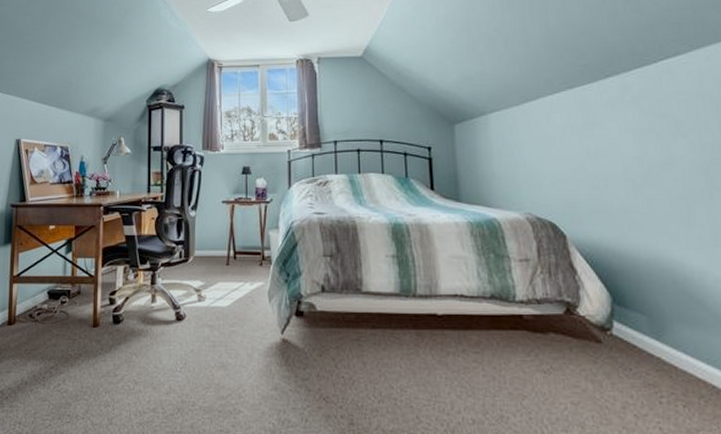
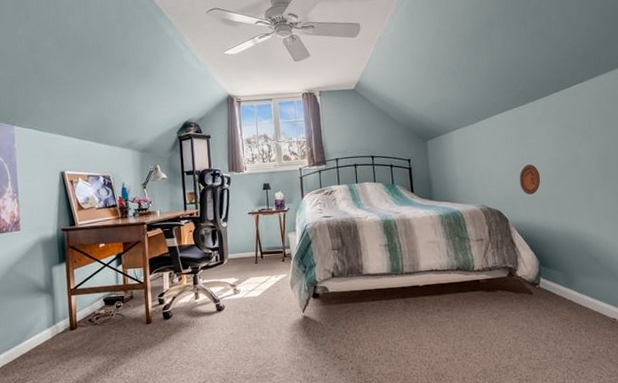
decorative plate: none [582,163,615,204] -> present [519,164,541,195]

